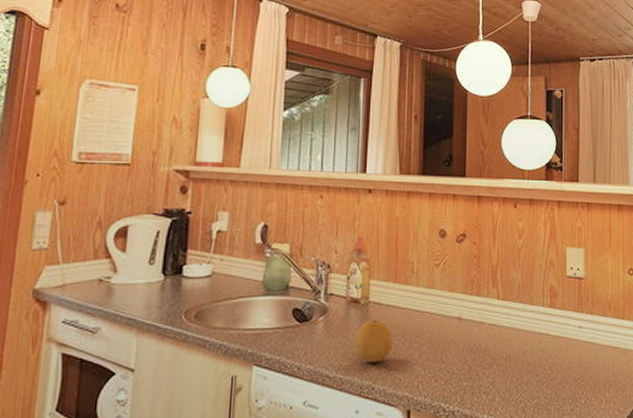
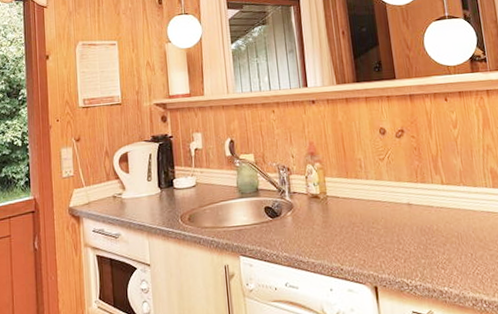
fruit: present [354,320,393,363] -> none [319,211,354,248]

